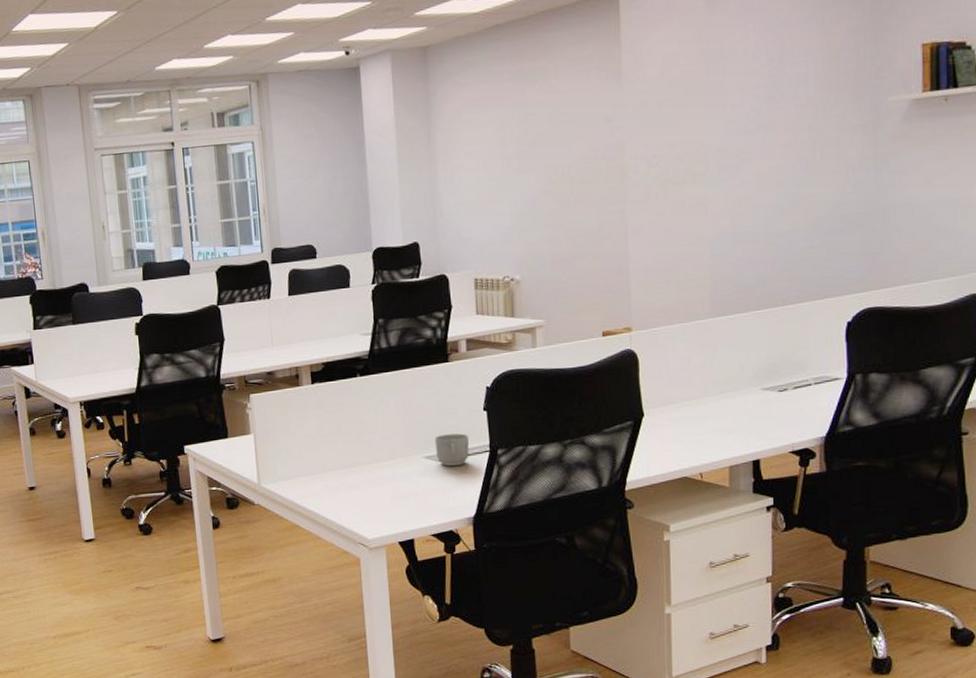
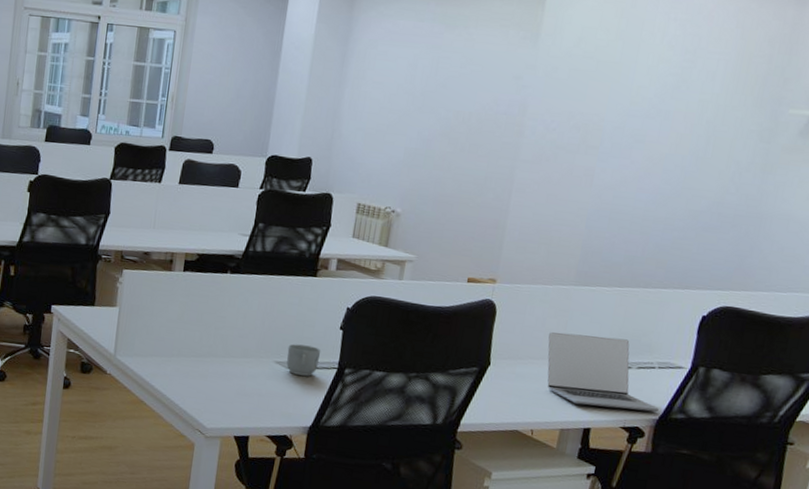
laptop: none [696,361,826,438] -> present [547,332,660,412]

